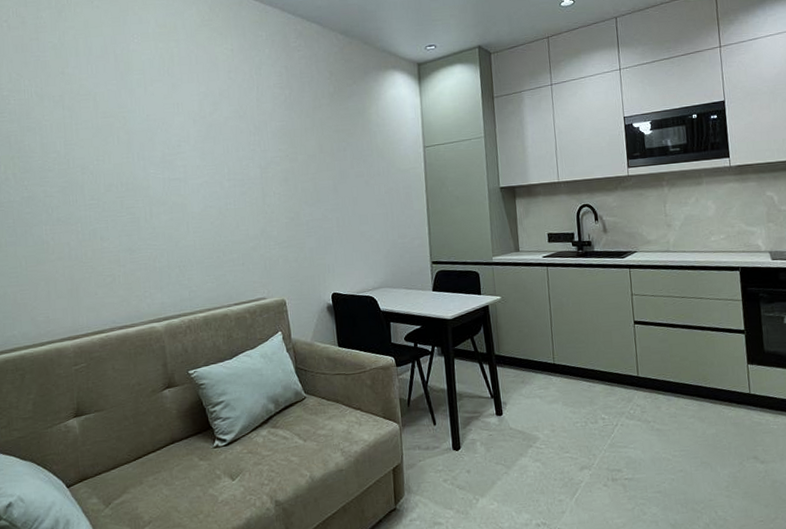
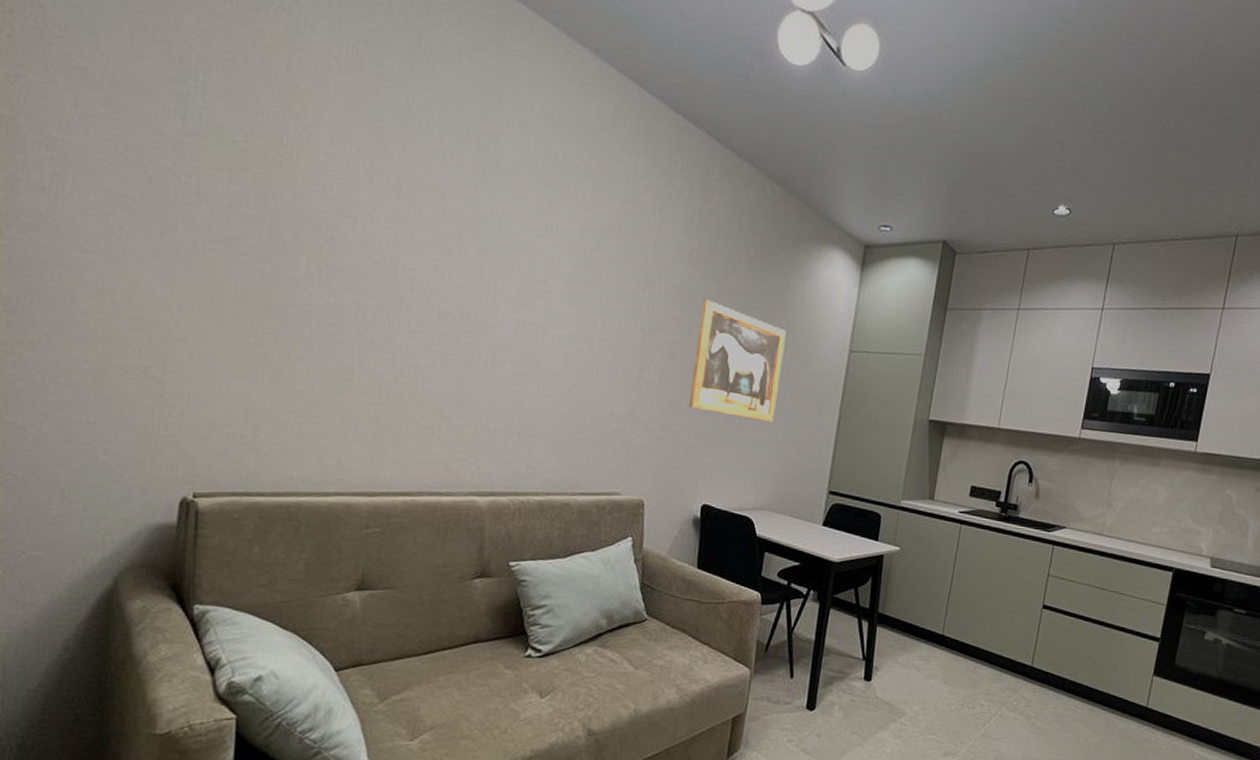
wall art: none [301,132,375,219] -> present [688,299,786,423]

